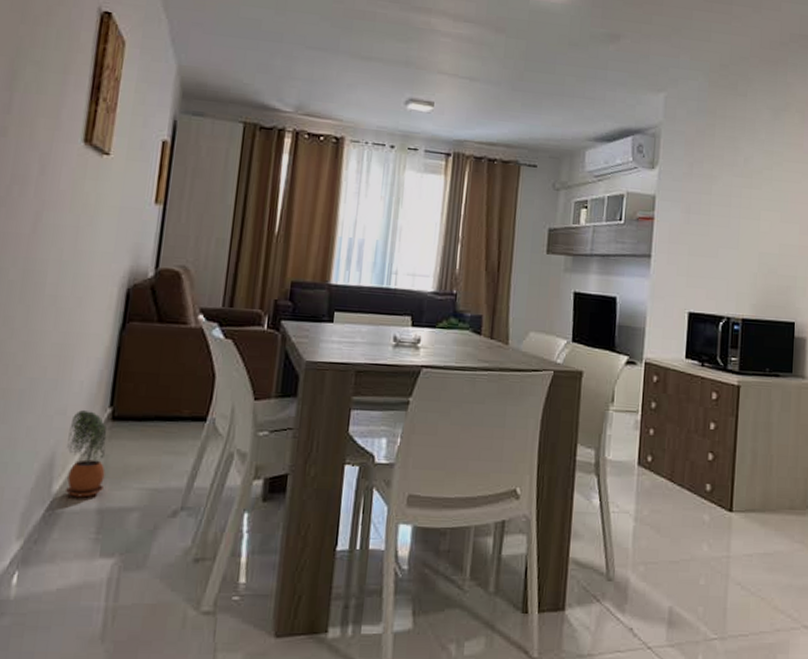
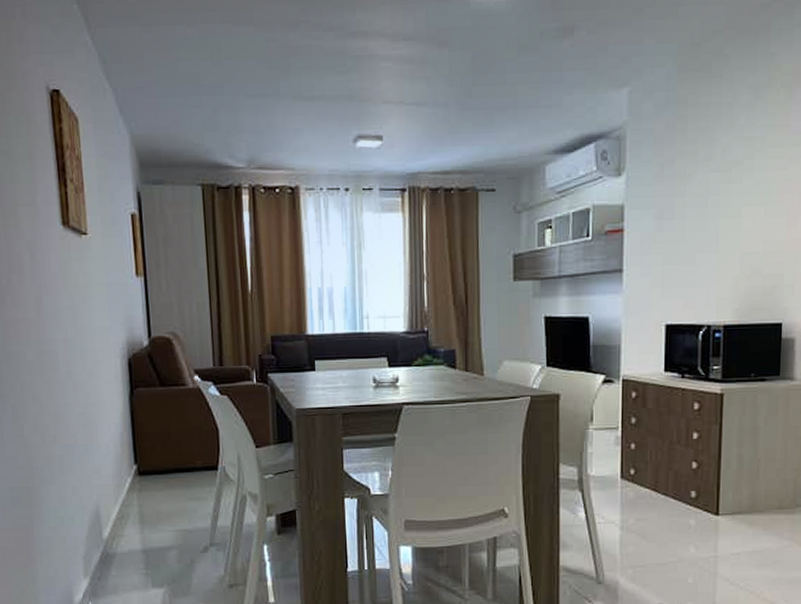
potted plant: present [66,410,107,498] -> none [106,469,144,541]

